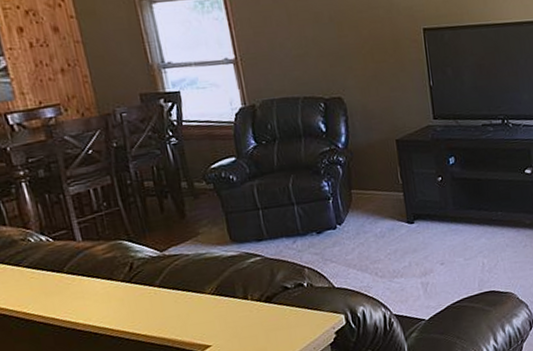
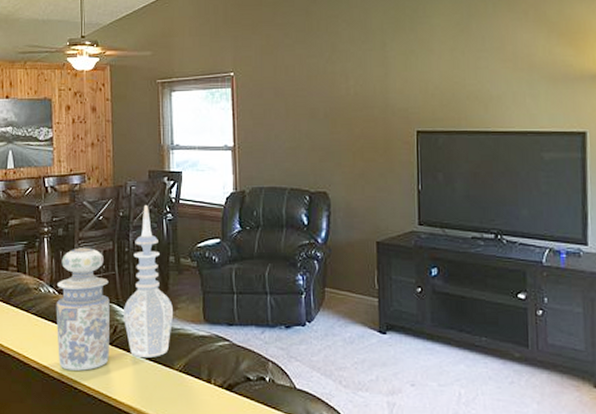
decorative vase: none [49,131,197,318] -> present [56,204,174,371]

